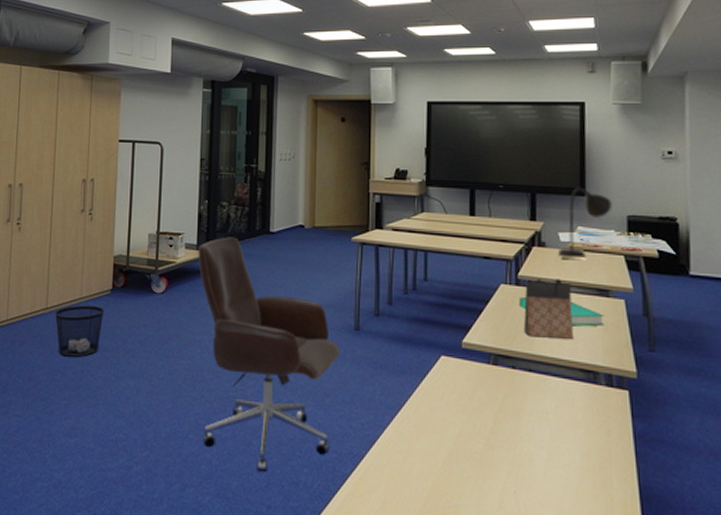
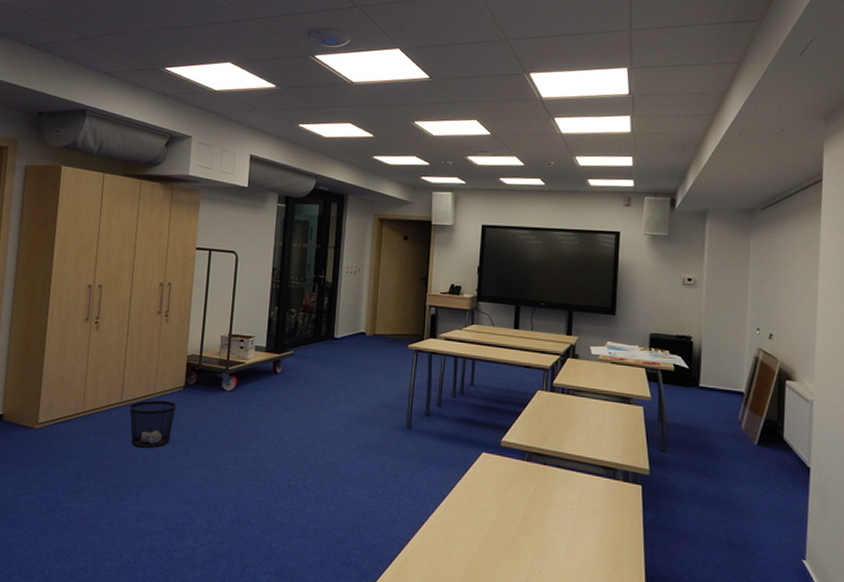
office chair: present [198,237,340,473] -> none [263,341,393,554]
binder: present [519,297,605,327] -> none [553,402,626,430]
bag: present [523,278,573,339] -> none [555,387,598,440]
desk lamp: present [557,187,613,259] -> none [588,307,638,370]

